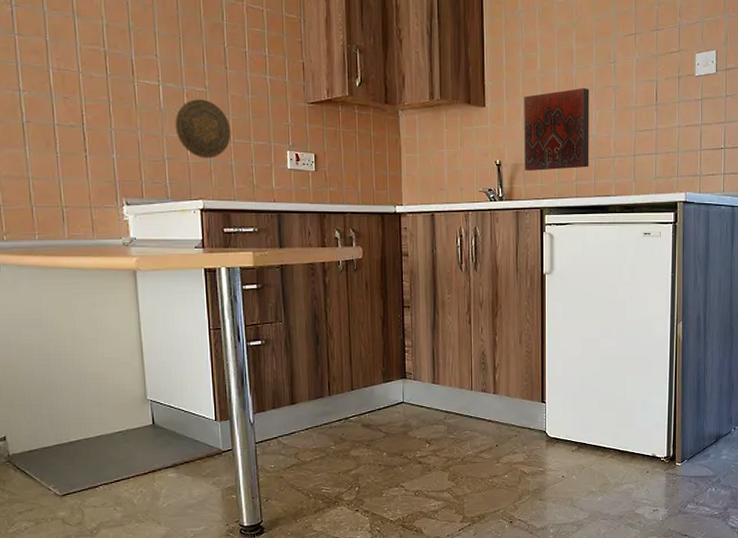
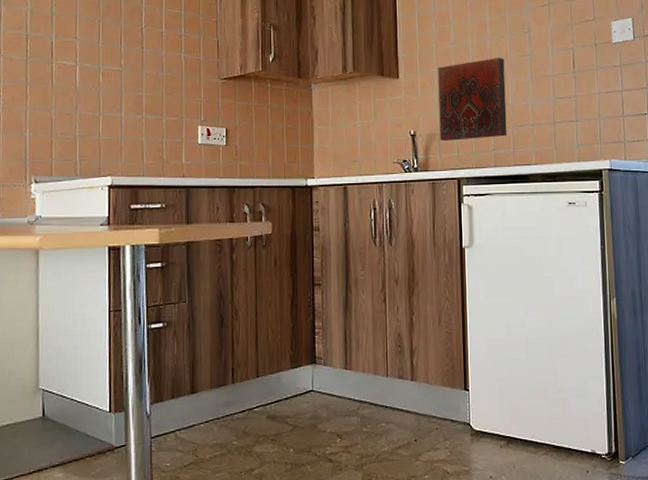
decorative plate: present [175,99,231,159] -> none [89,78,144,135]

